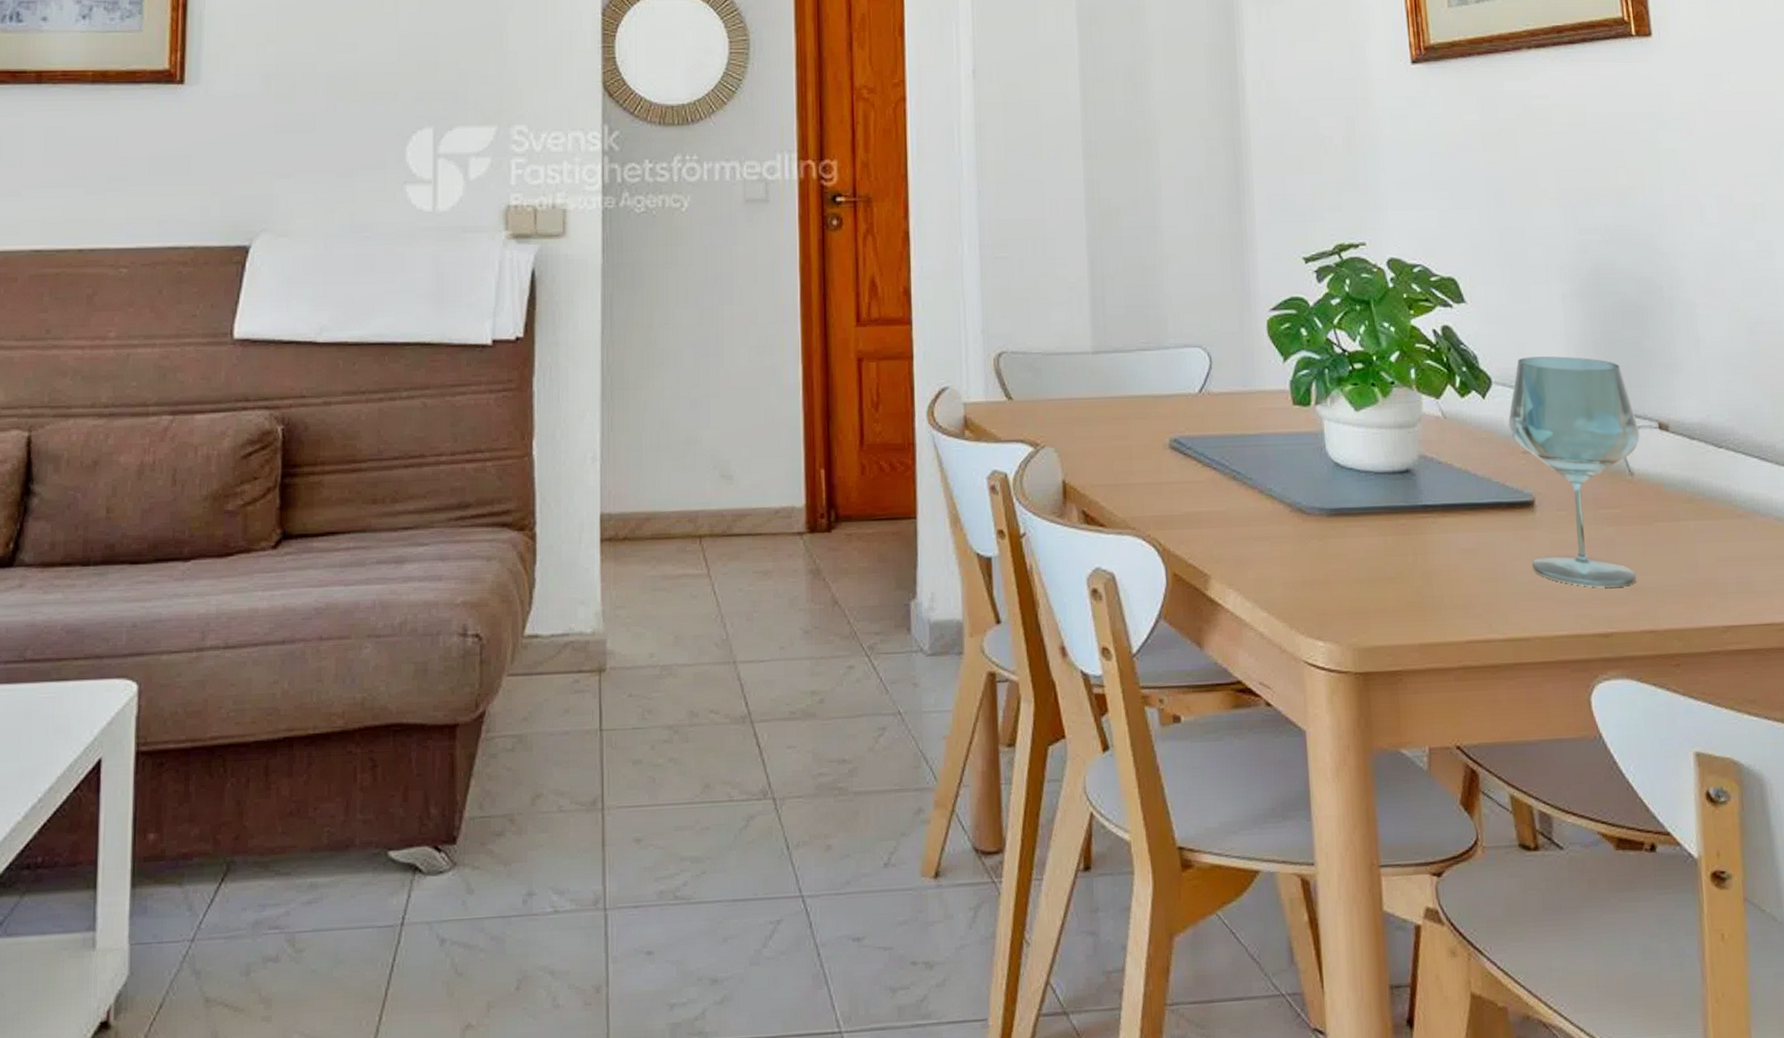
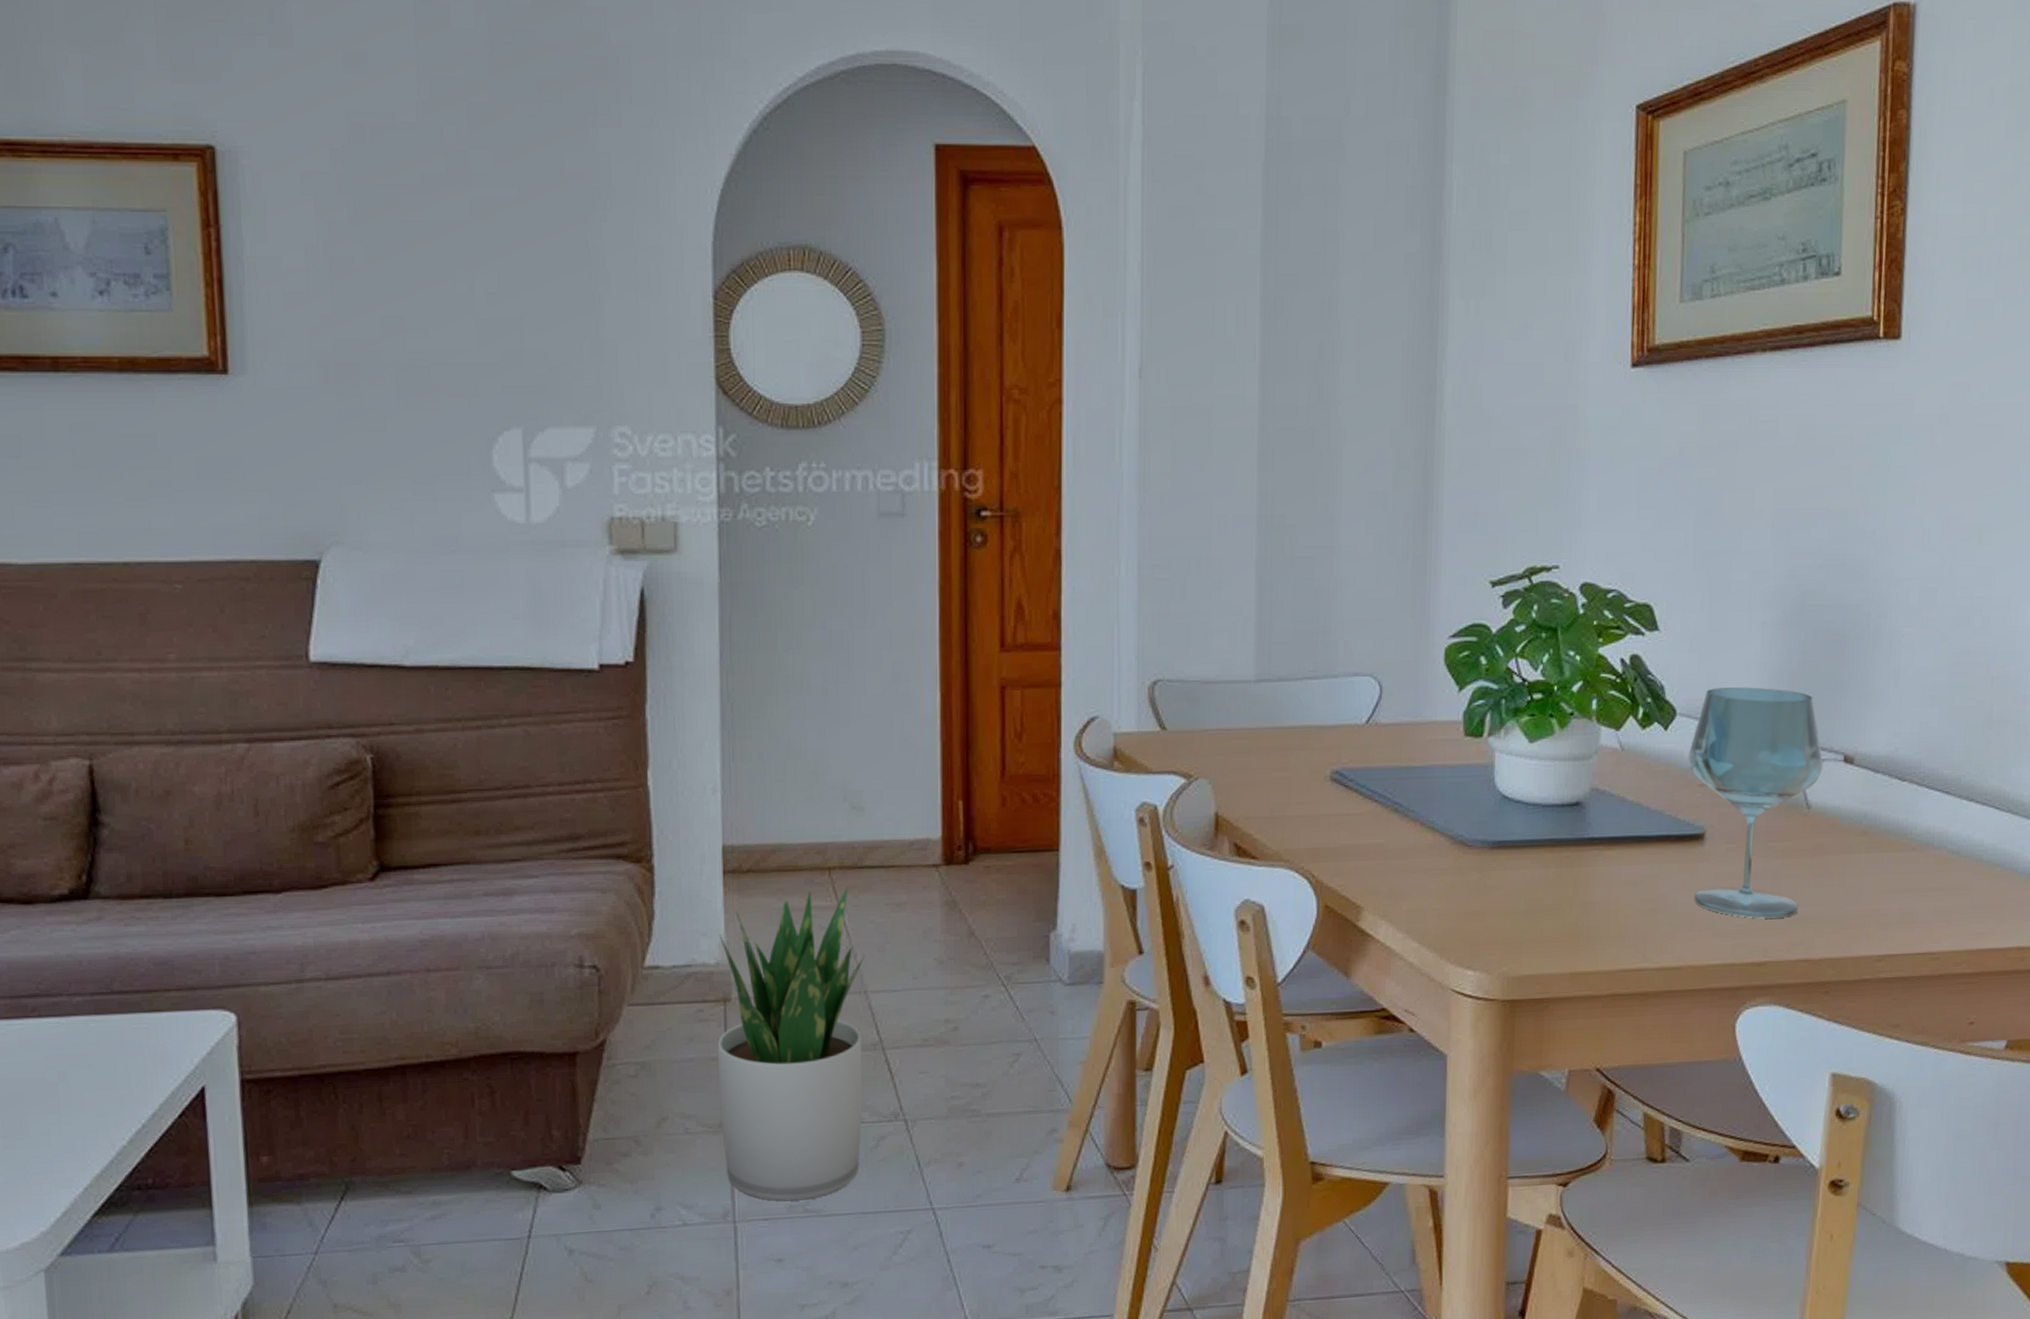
planter: none [591,554,735,887] -> present [717,886,866,1202]

